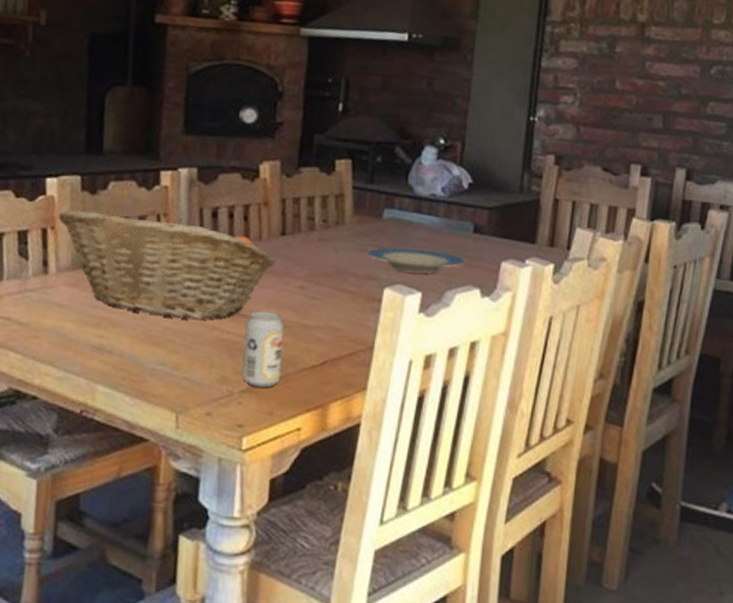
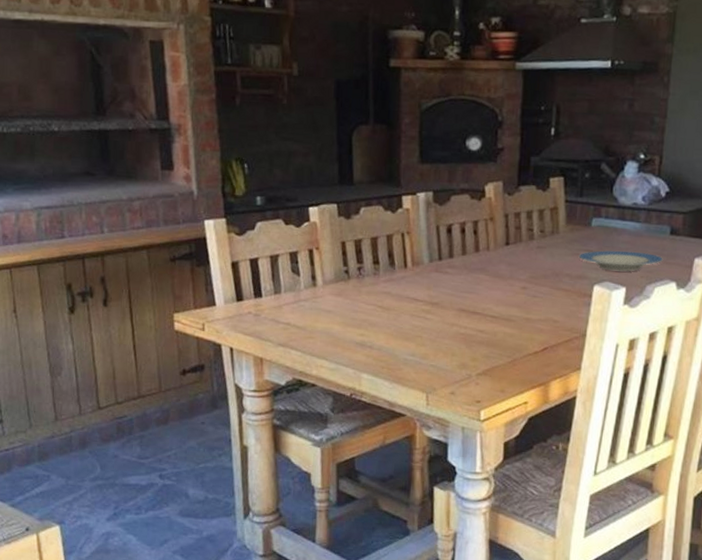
fruit basket: present [58,209,277,320] -> none [321,232,502,318]
beverage can: present [242,311,285,388] -> none [478,309,511,371]

